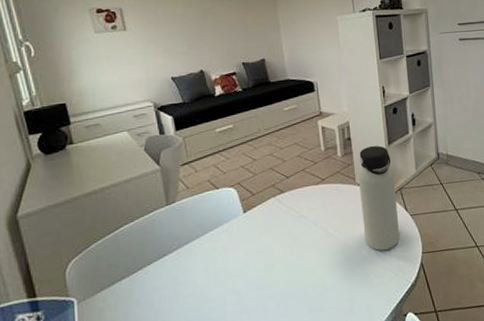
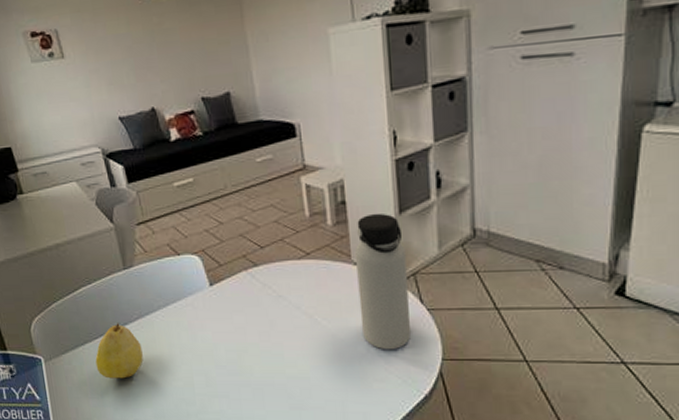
fruit: none [132,255,180,311] -> present [95,323,143,379]

